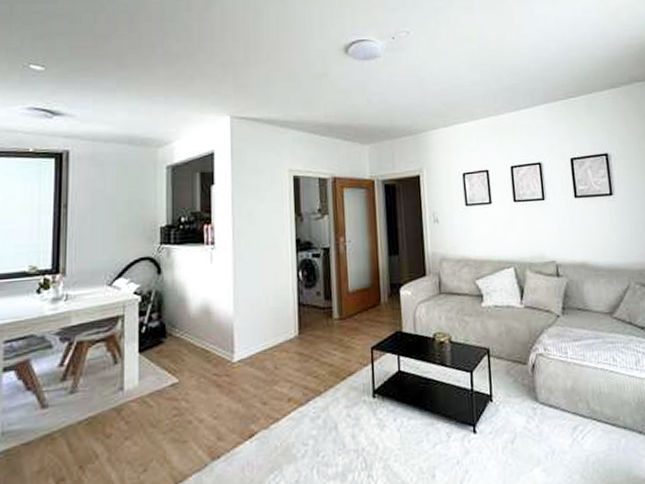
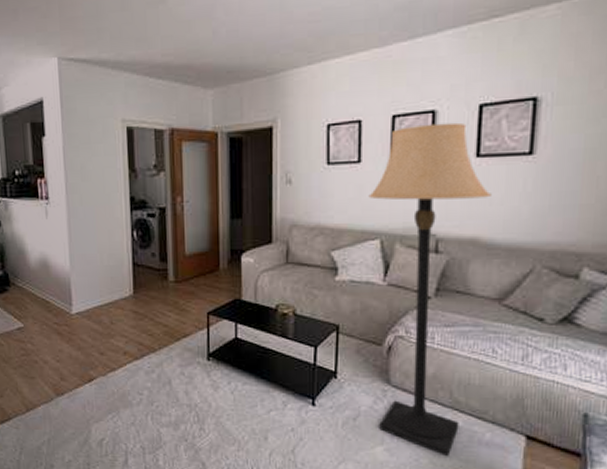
lamp: none [500,171,600,469] -> present [368,122,491,457]

